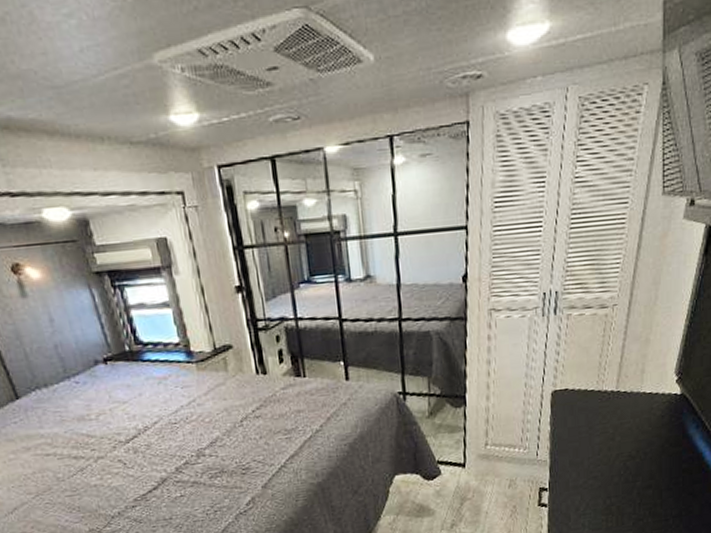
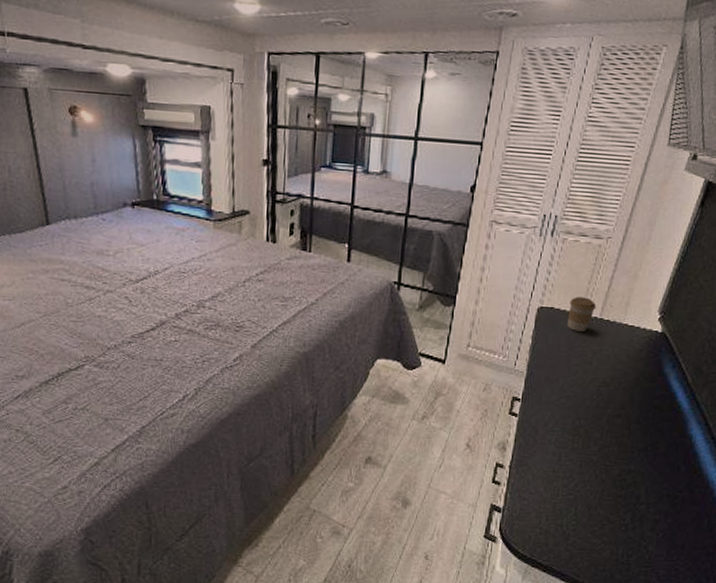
coffee cup: none [583,372,611,409] -> present [567,297,597,332]

